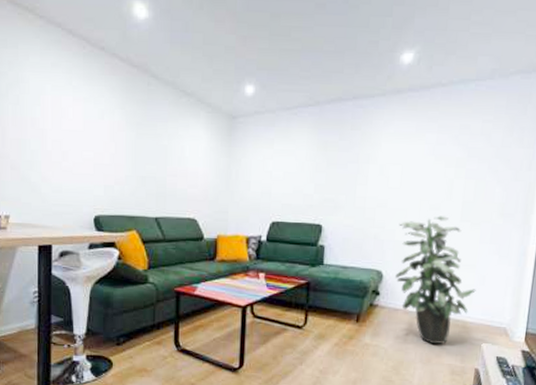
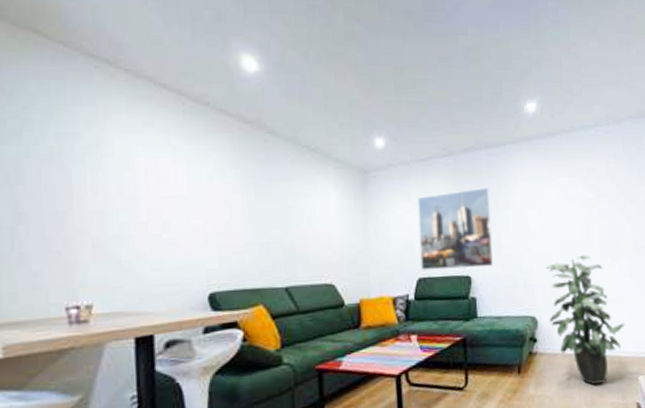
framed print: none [275,139,351,218] -> present [417,187,493,271]

